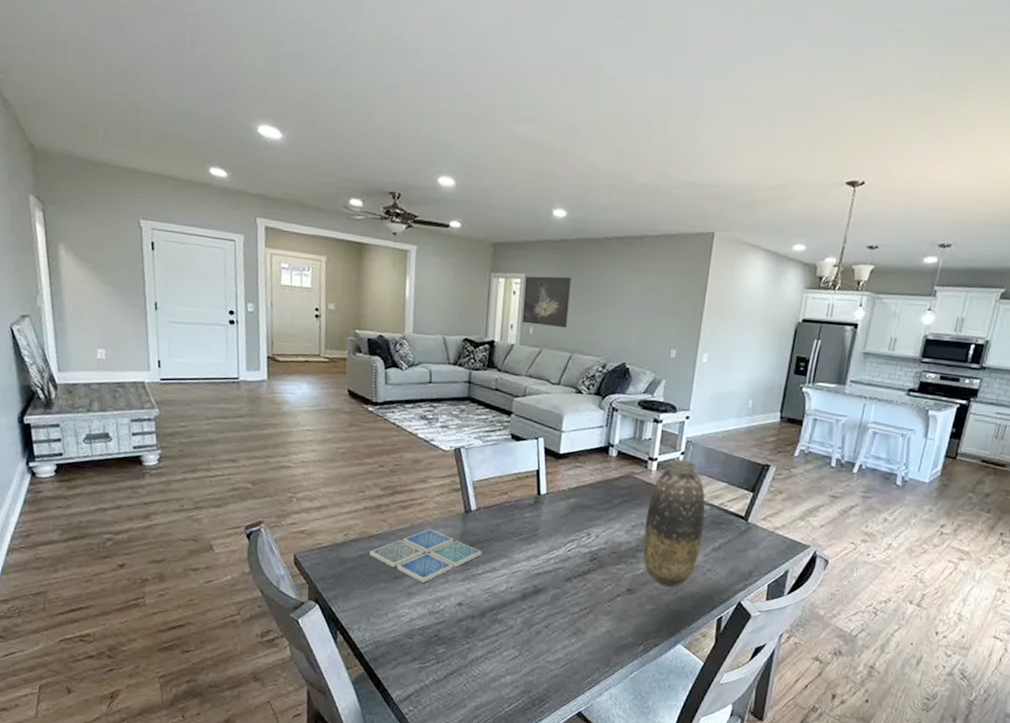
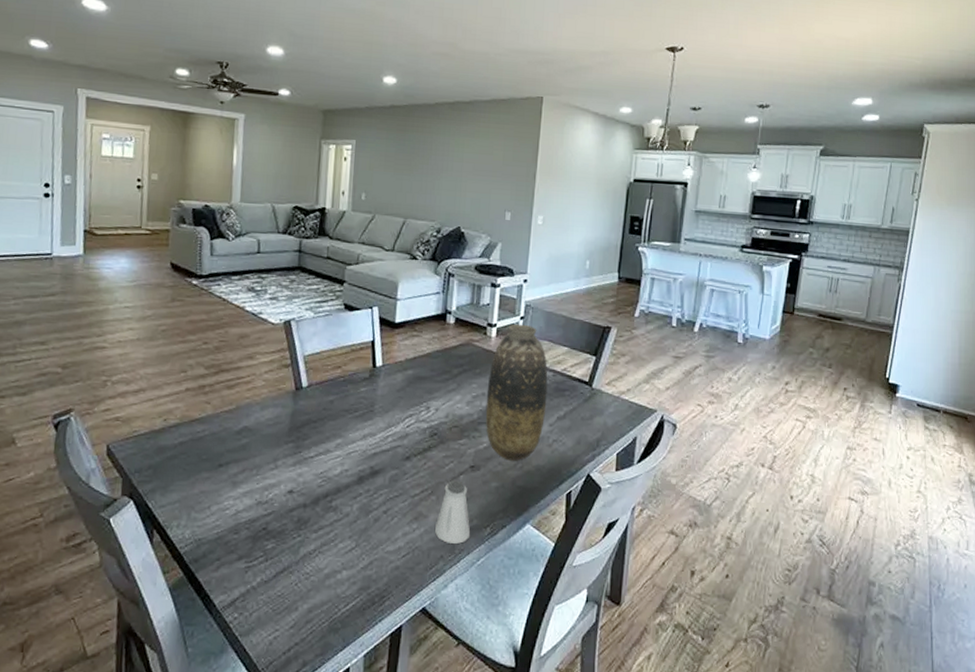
drink coaster: present [369,528,482,583] -> none [191,409,315,470]
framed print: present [522,276,571,329] -> none [353,142,403,194]
saltshaker: none [591,601,626,659] -> present [434,480,471,545]

